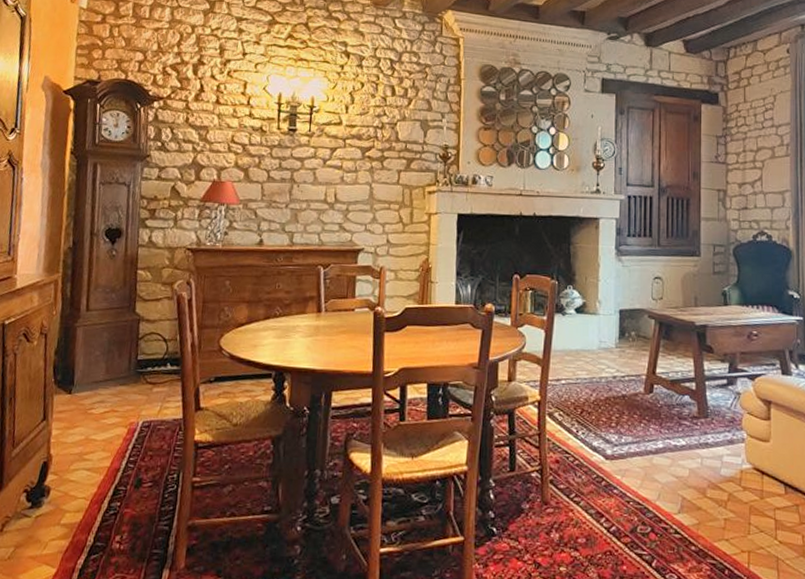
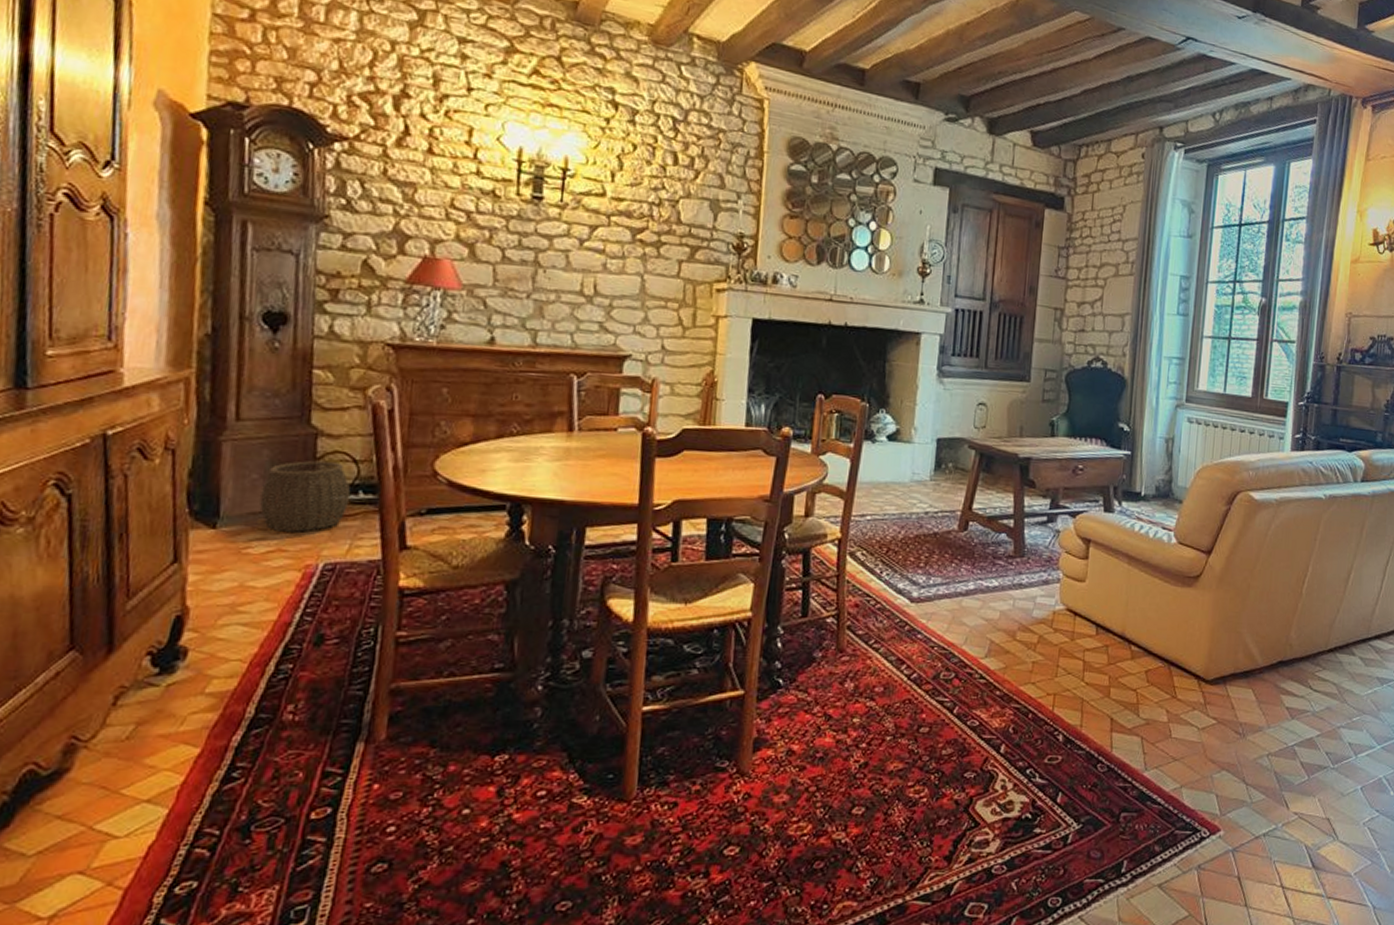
woven basket: none [100,340,162,397] -> present [258,460,351,533]

